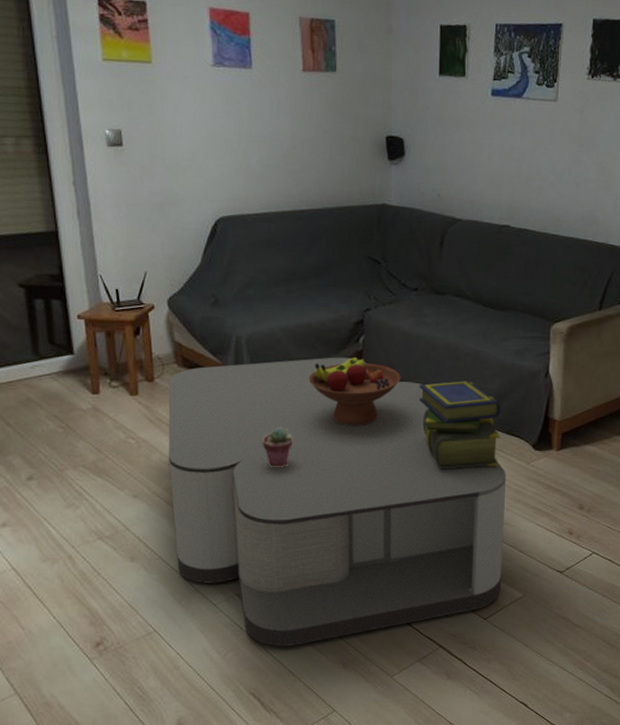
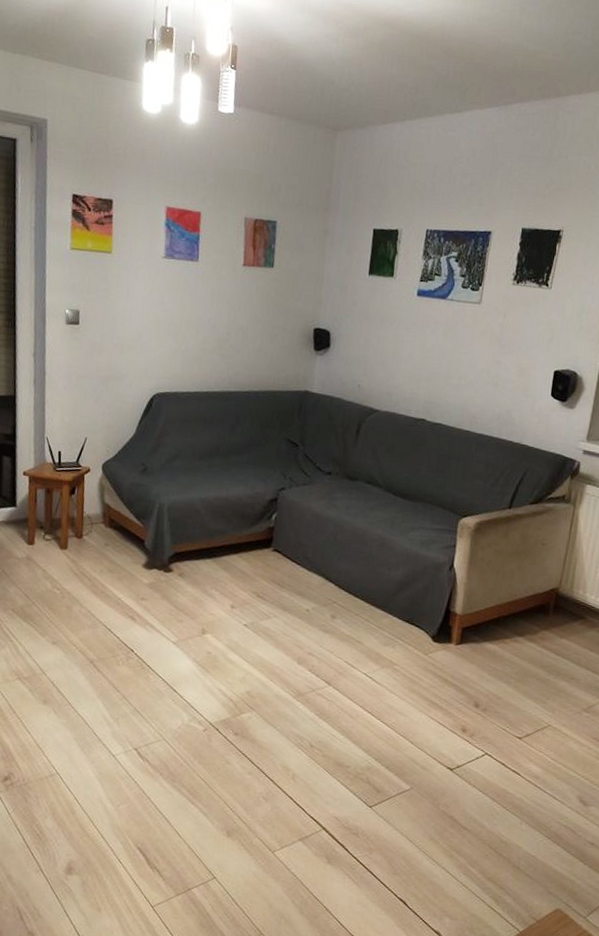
coffee table: present [168,357,506,646] -> none [84,529,403,807]
potted succulent: present [262,428,293,468] -> none [172,592,201,632]
fruit bowl: present [308,357,401,426] -> none [221,533,308,599]
stack of books: present [419,380,501,469] -> none [323,565,404,654]

